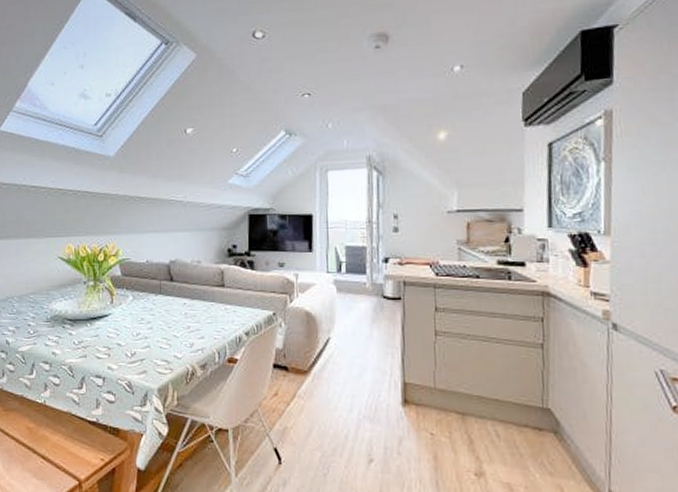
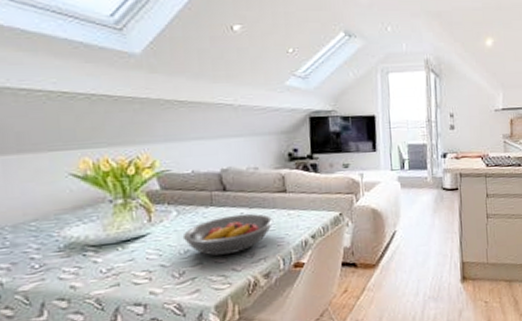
fruit bowl: none [136,304,212,342] -> present [182,213,274,256]

